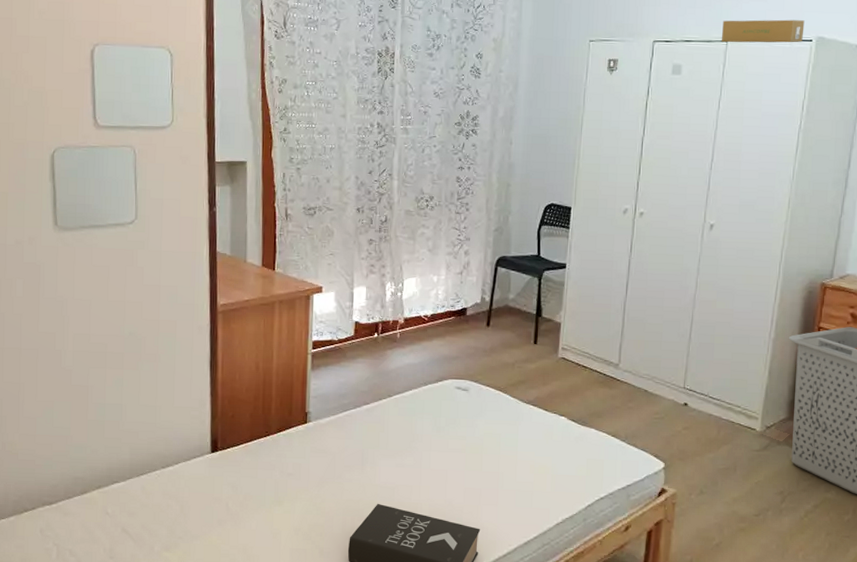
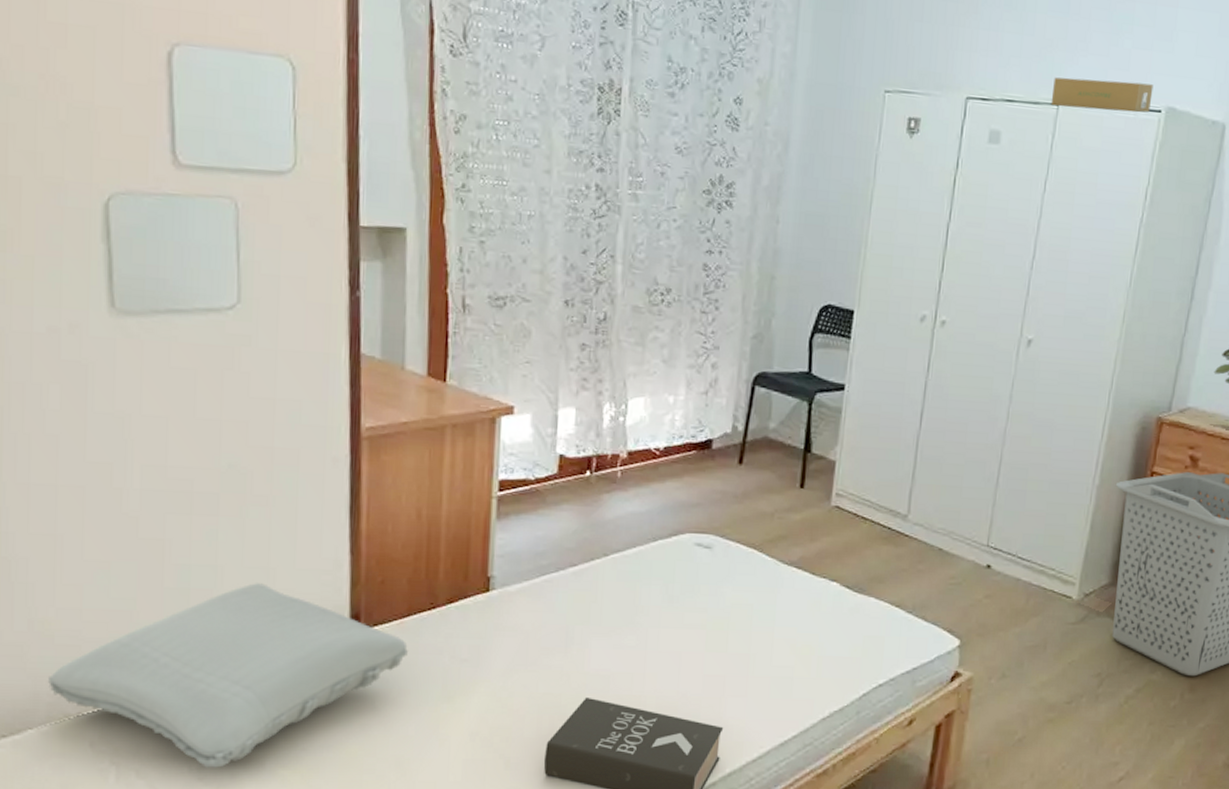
pillow: none [14,417,251,550] -> present [48,583,408,768]

